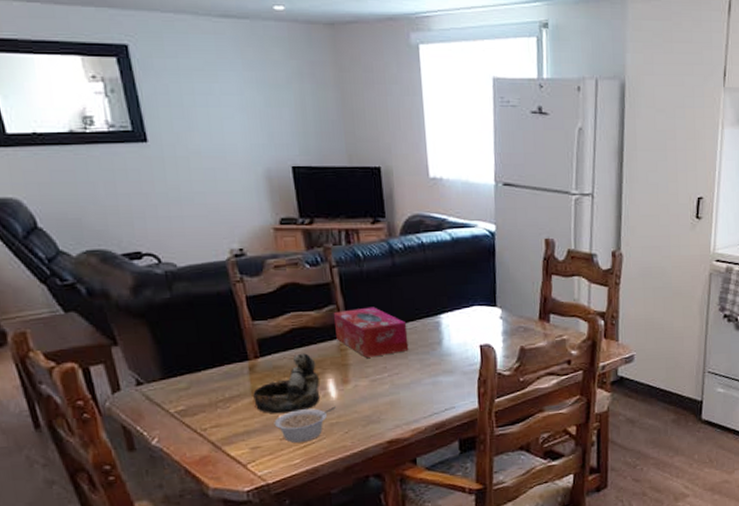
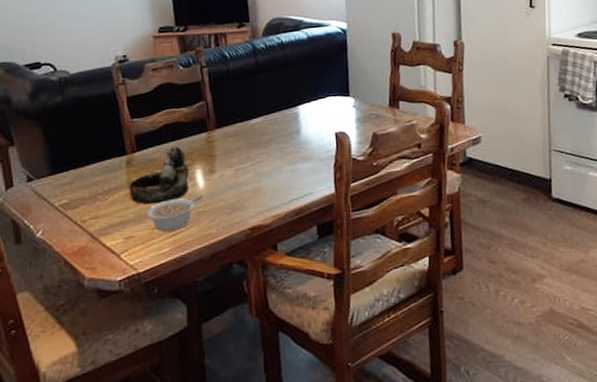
tissue box: present [333,307,409,358] -> none [202,101,270,149]

